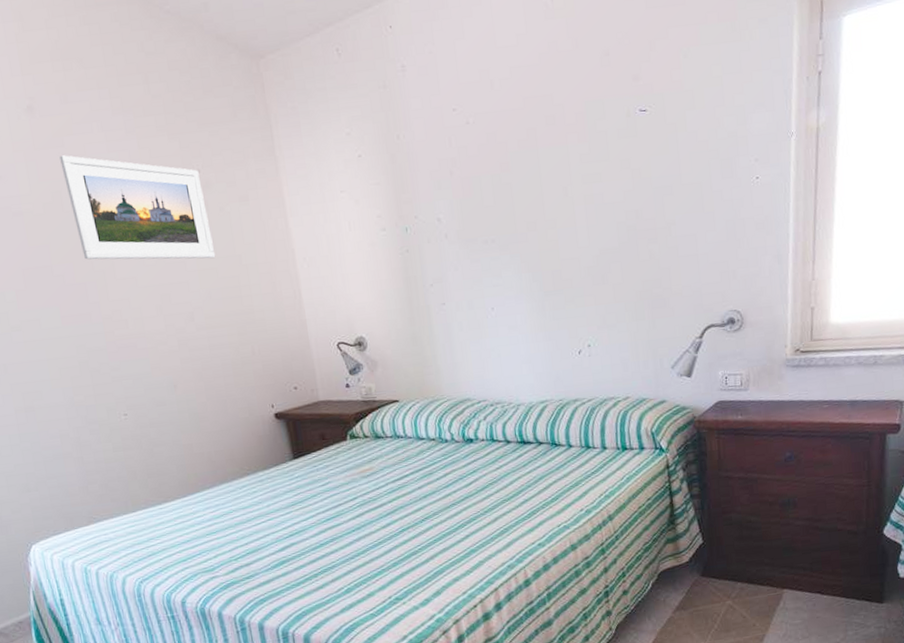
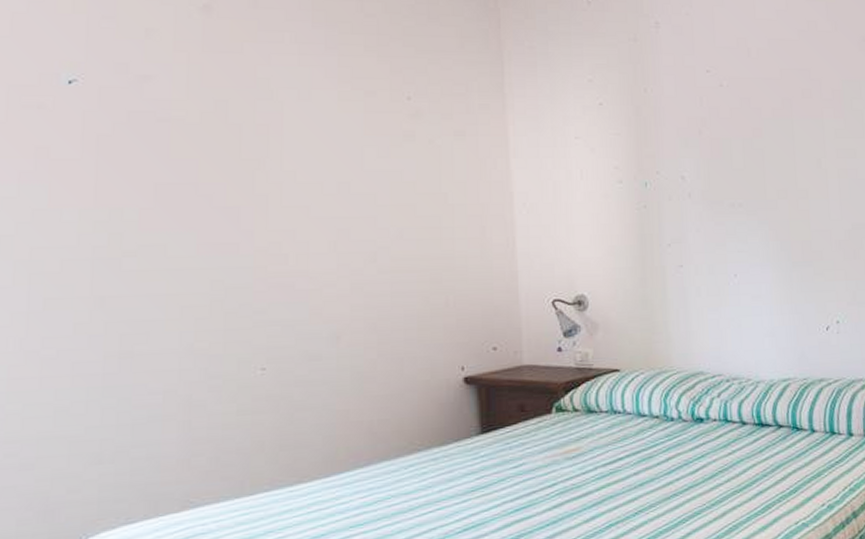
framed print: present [59,155,216,260] -> none [234,62,416,194]

